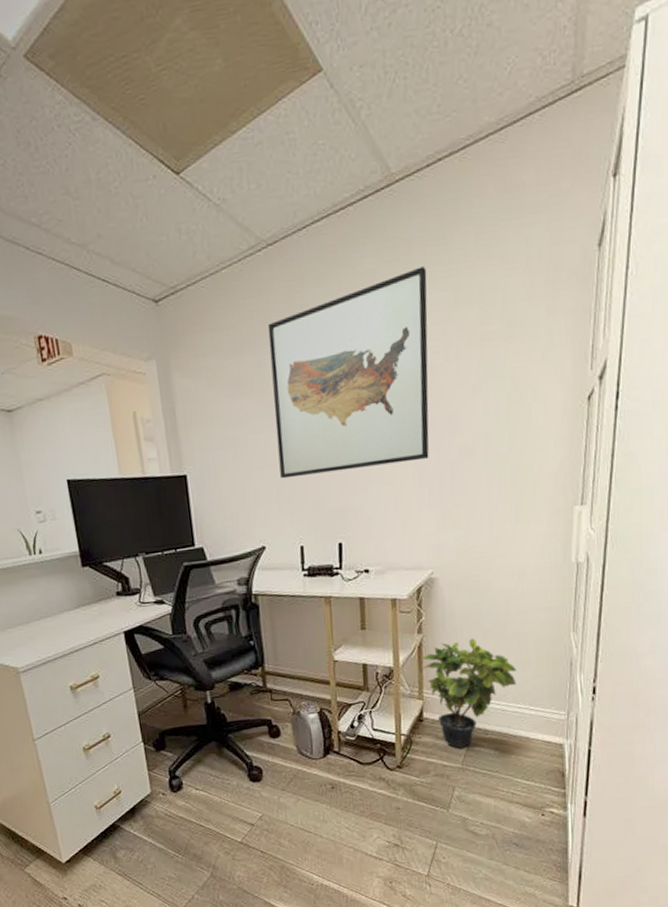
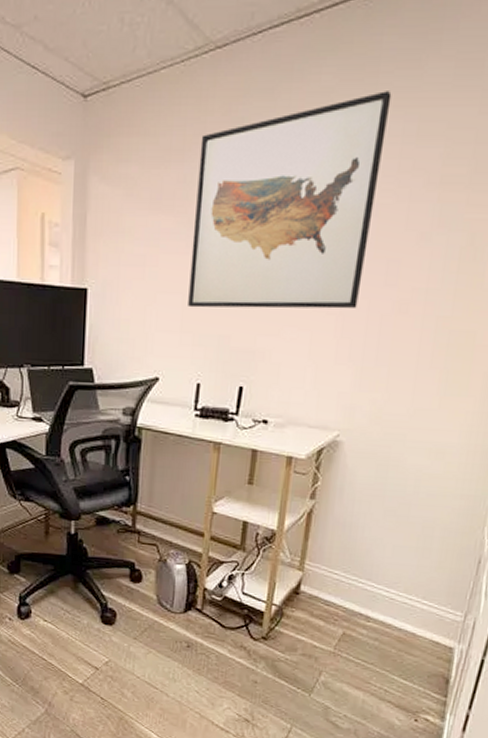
potted plant: present [422,638,517,749] -> none [309,513,415,631]

